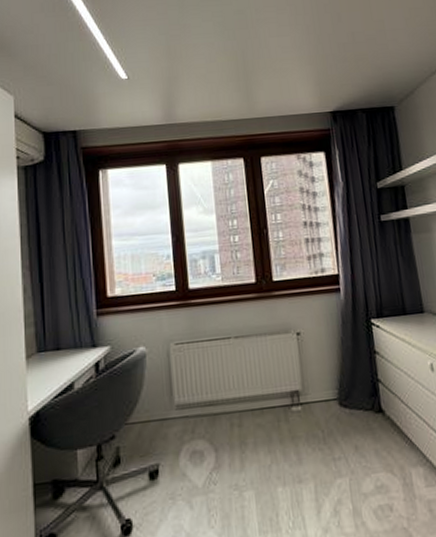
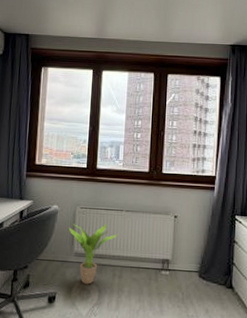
potted plant: none [163,358,230,445] -> present [68,221,119,285]

